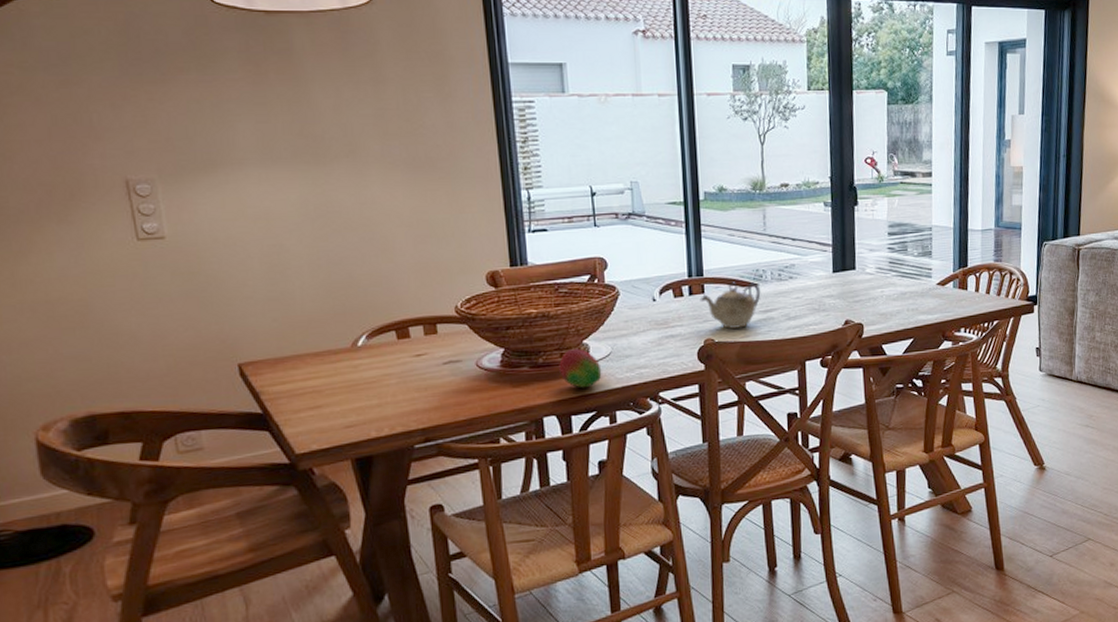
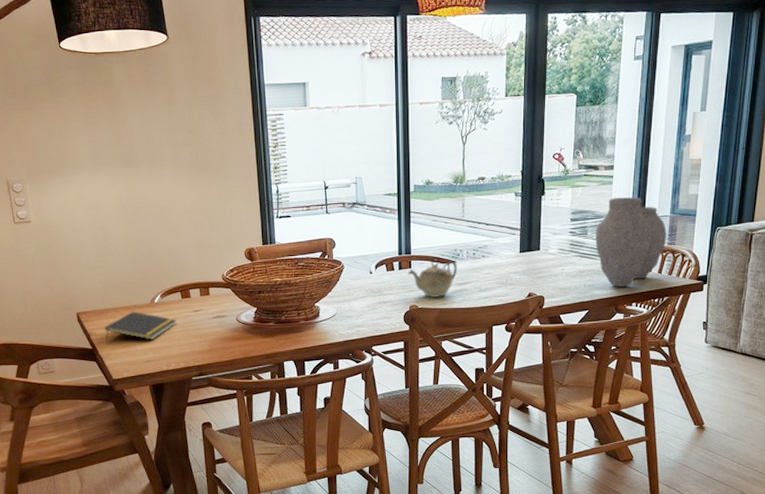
notepad: none [282,358,391,402] -> present [105,311,177,341]
fruit: present [559,349,602,388] -> none [297,310,329,341]
vase: none [916,208,993,311] -> present [596,197,667,287]

